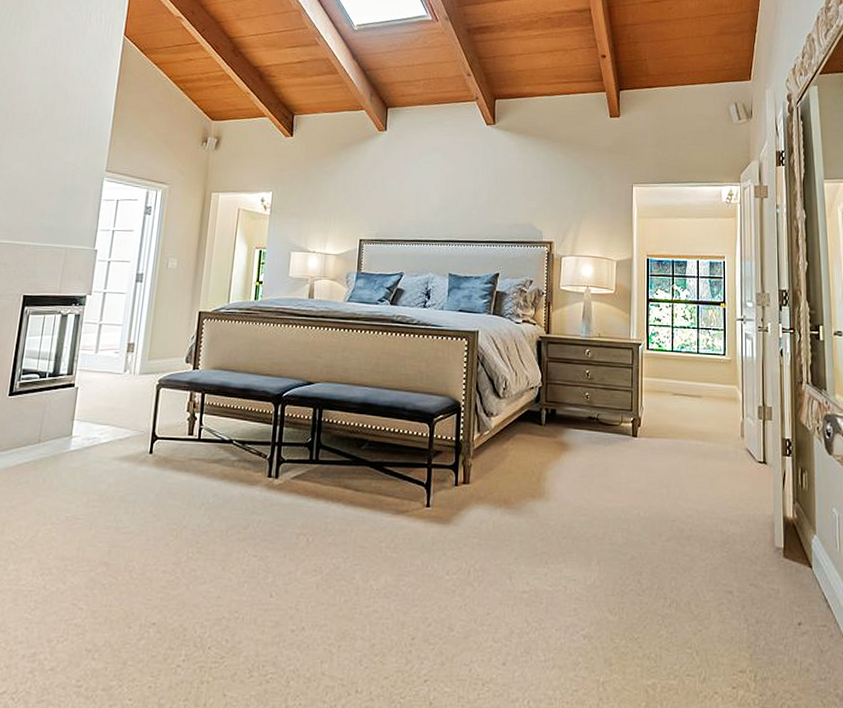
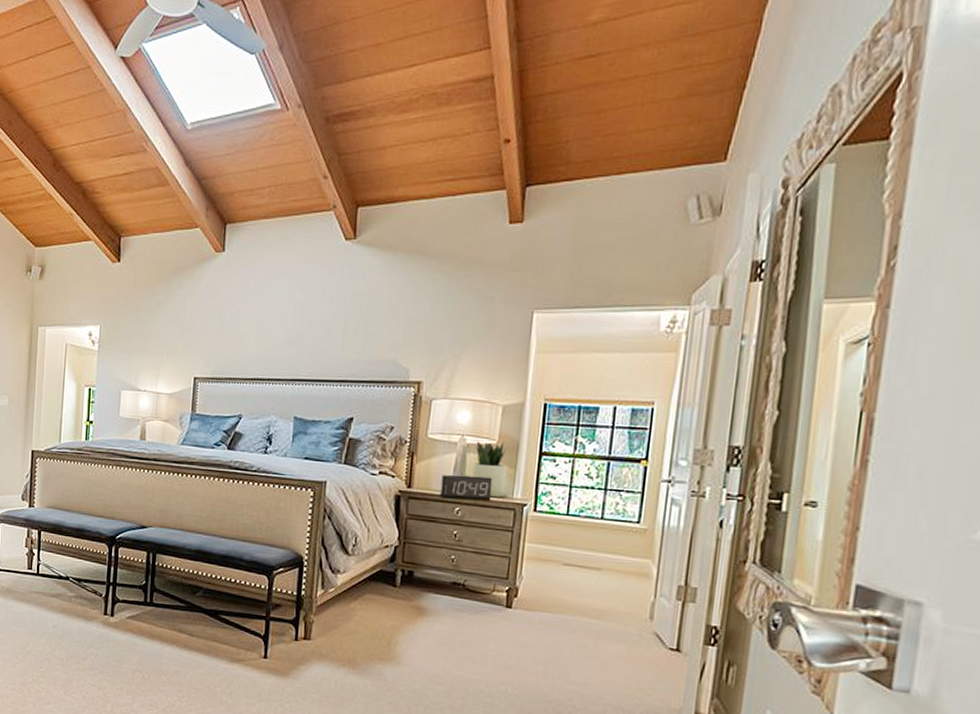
alarm clock: none [573,320,614,343] -> present [440,474,493,502]
planter: none [597,291,627,340] -> present [471,441,509,499]

